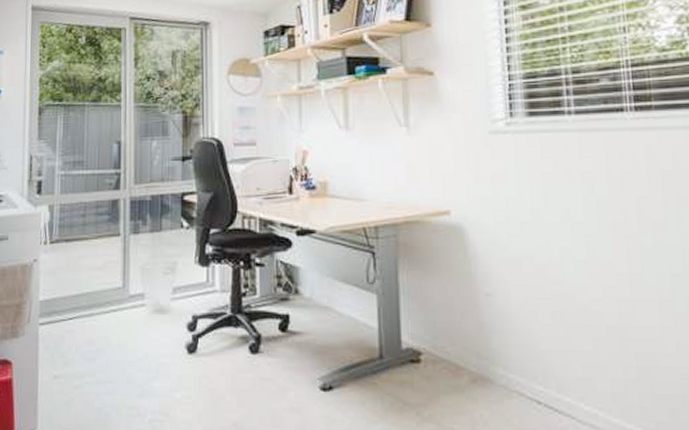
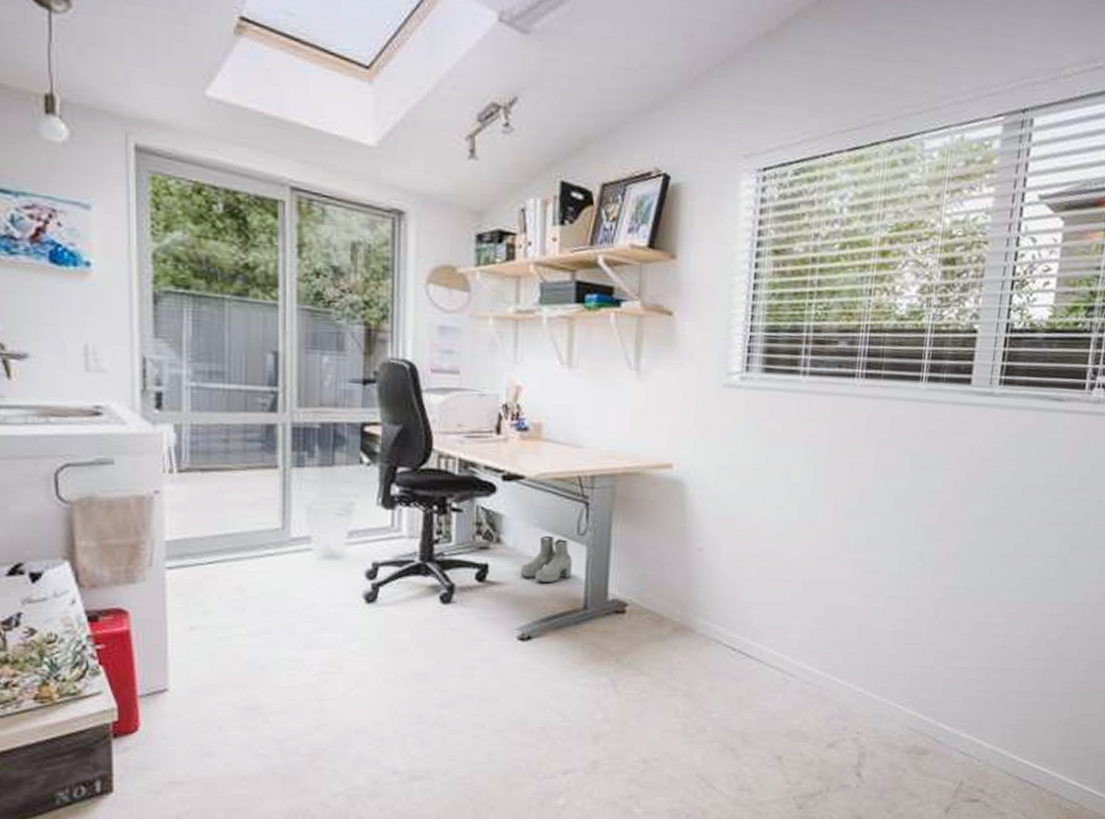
boots: none [317,285,365,333] -> present [520,535,572,584]

